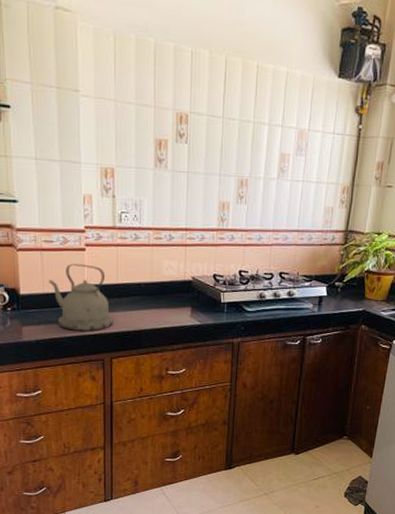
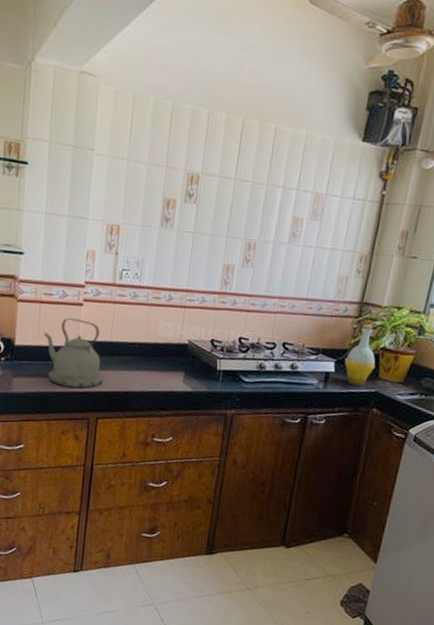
bottle: none [335,251,362,306] -> present [345,324,376,386]

